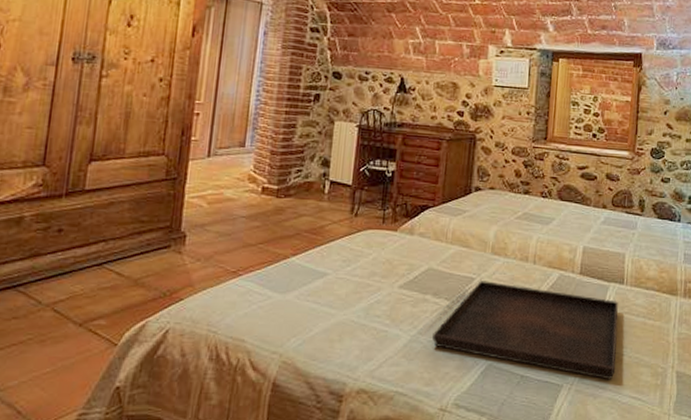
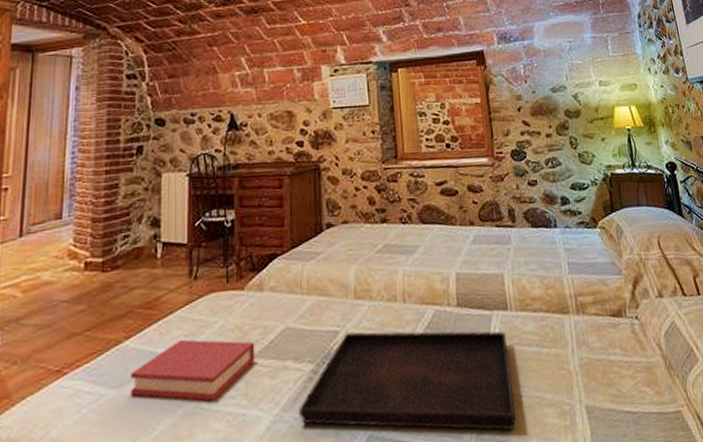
hardback book: none [293,263,402,316] -> present [130,339,255,401]

